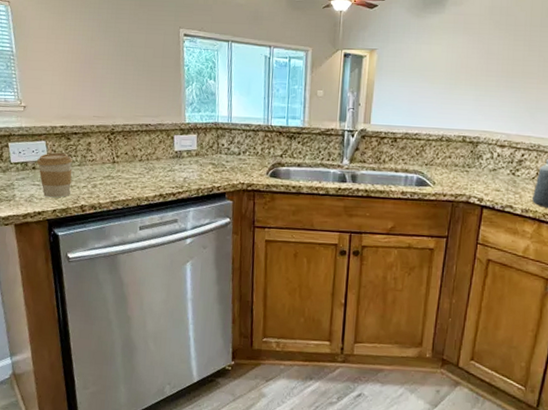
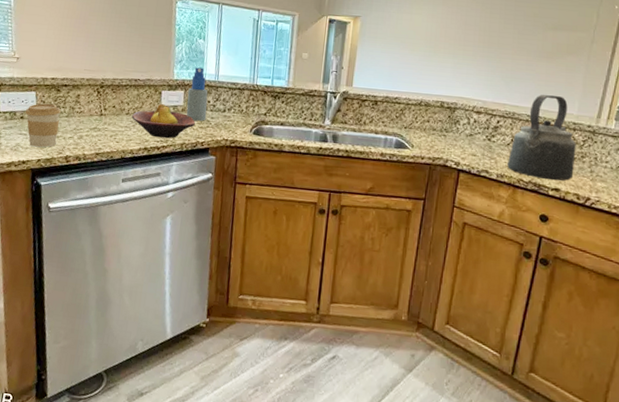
fruit bowl: none [145,148,210,185] -> present [132,103,195,139]
spray bottle: none [200,109,222,165] -> present [186,67,208,121]

